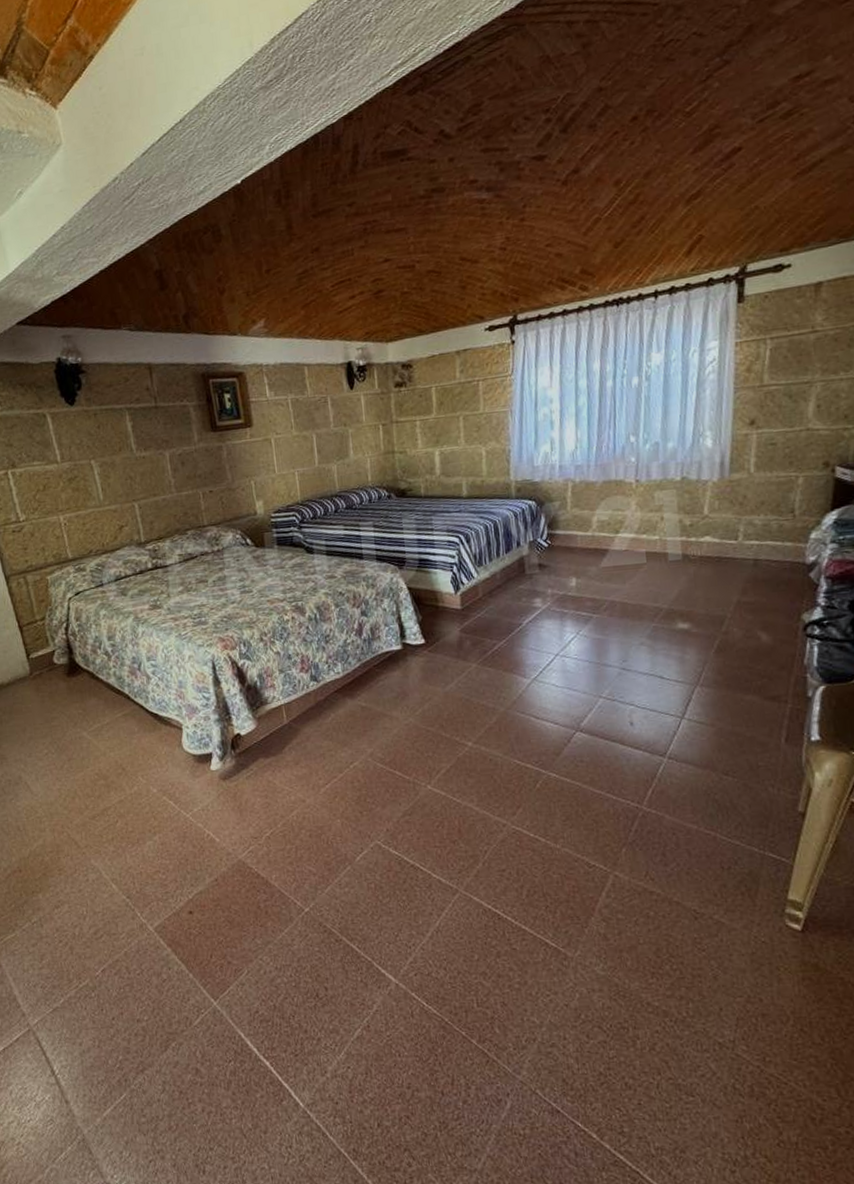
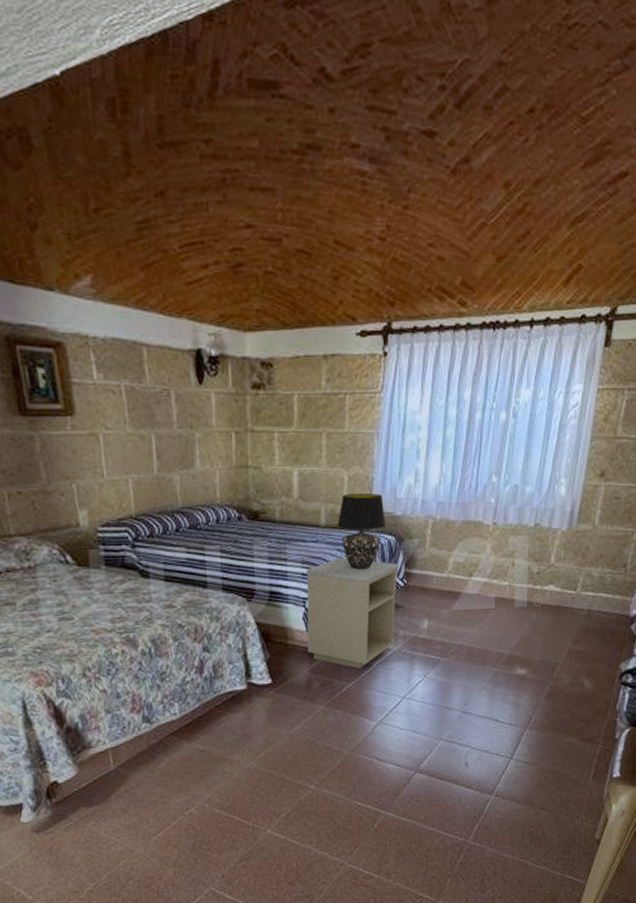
nightstand: none [451,524,542,628] -> present [306,557,399,670]
table lamp: none [478,463,525,535] -> present [337,492,386,570]

